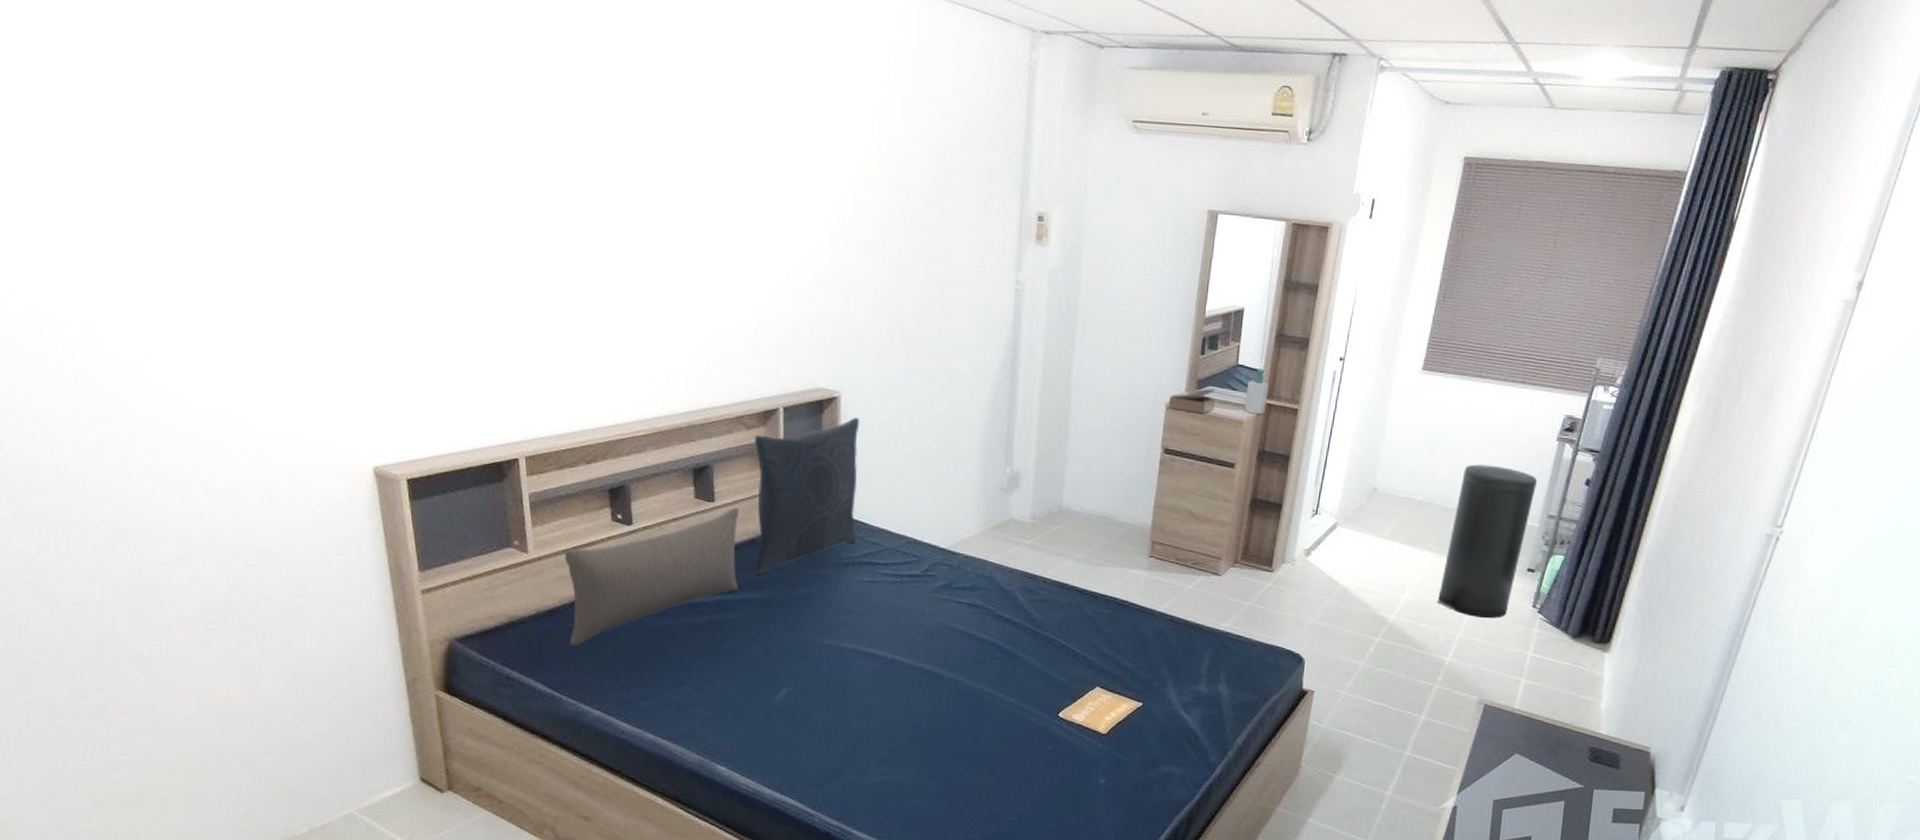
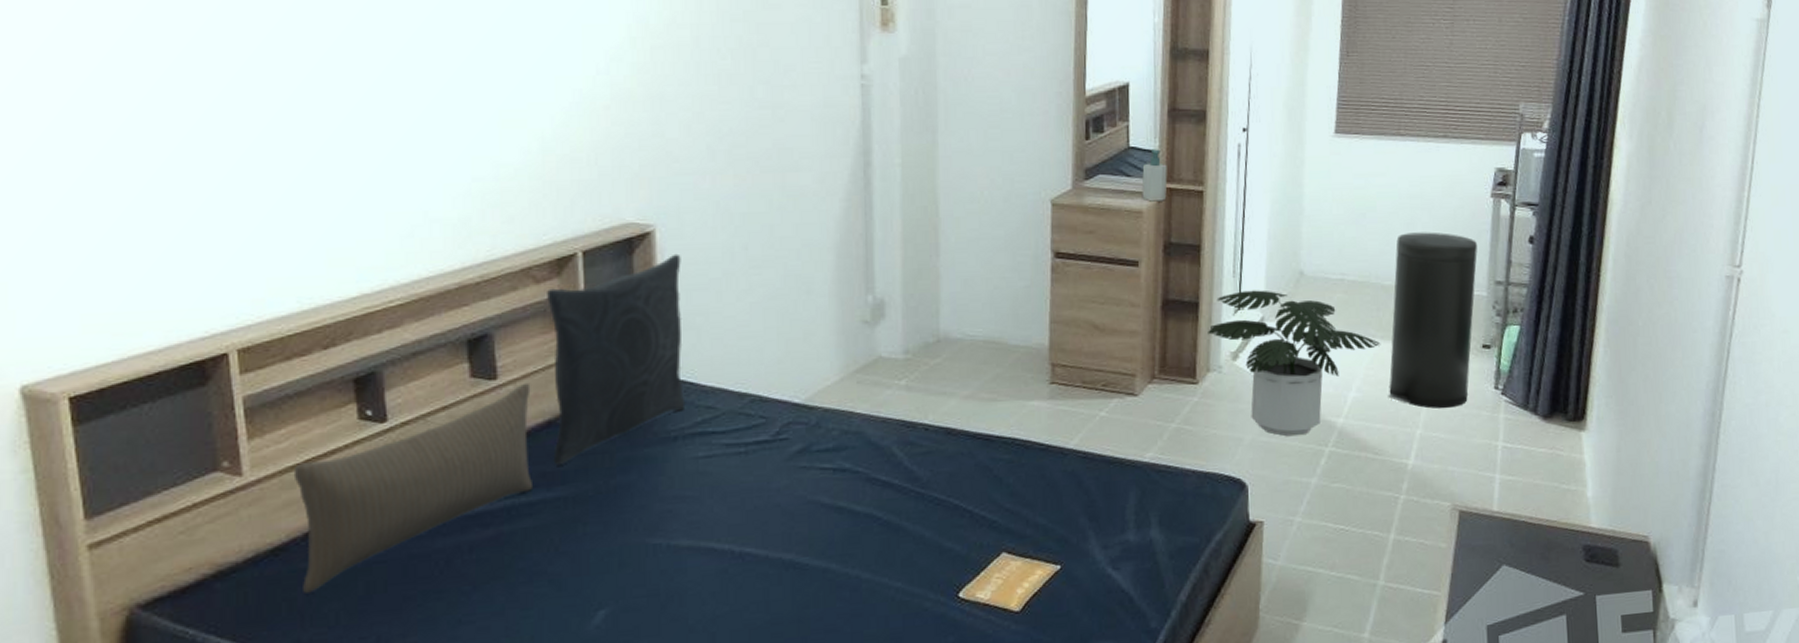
jewelry box: present [1168,389,1216,414] -> none [1053,178,1109,207]
potted plant: none [1287,498,1437,625] -> present [1208,290,1381,437]

